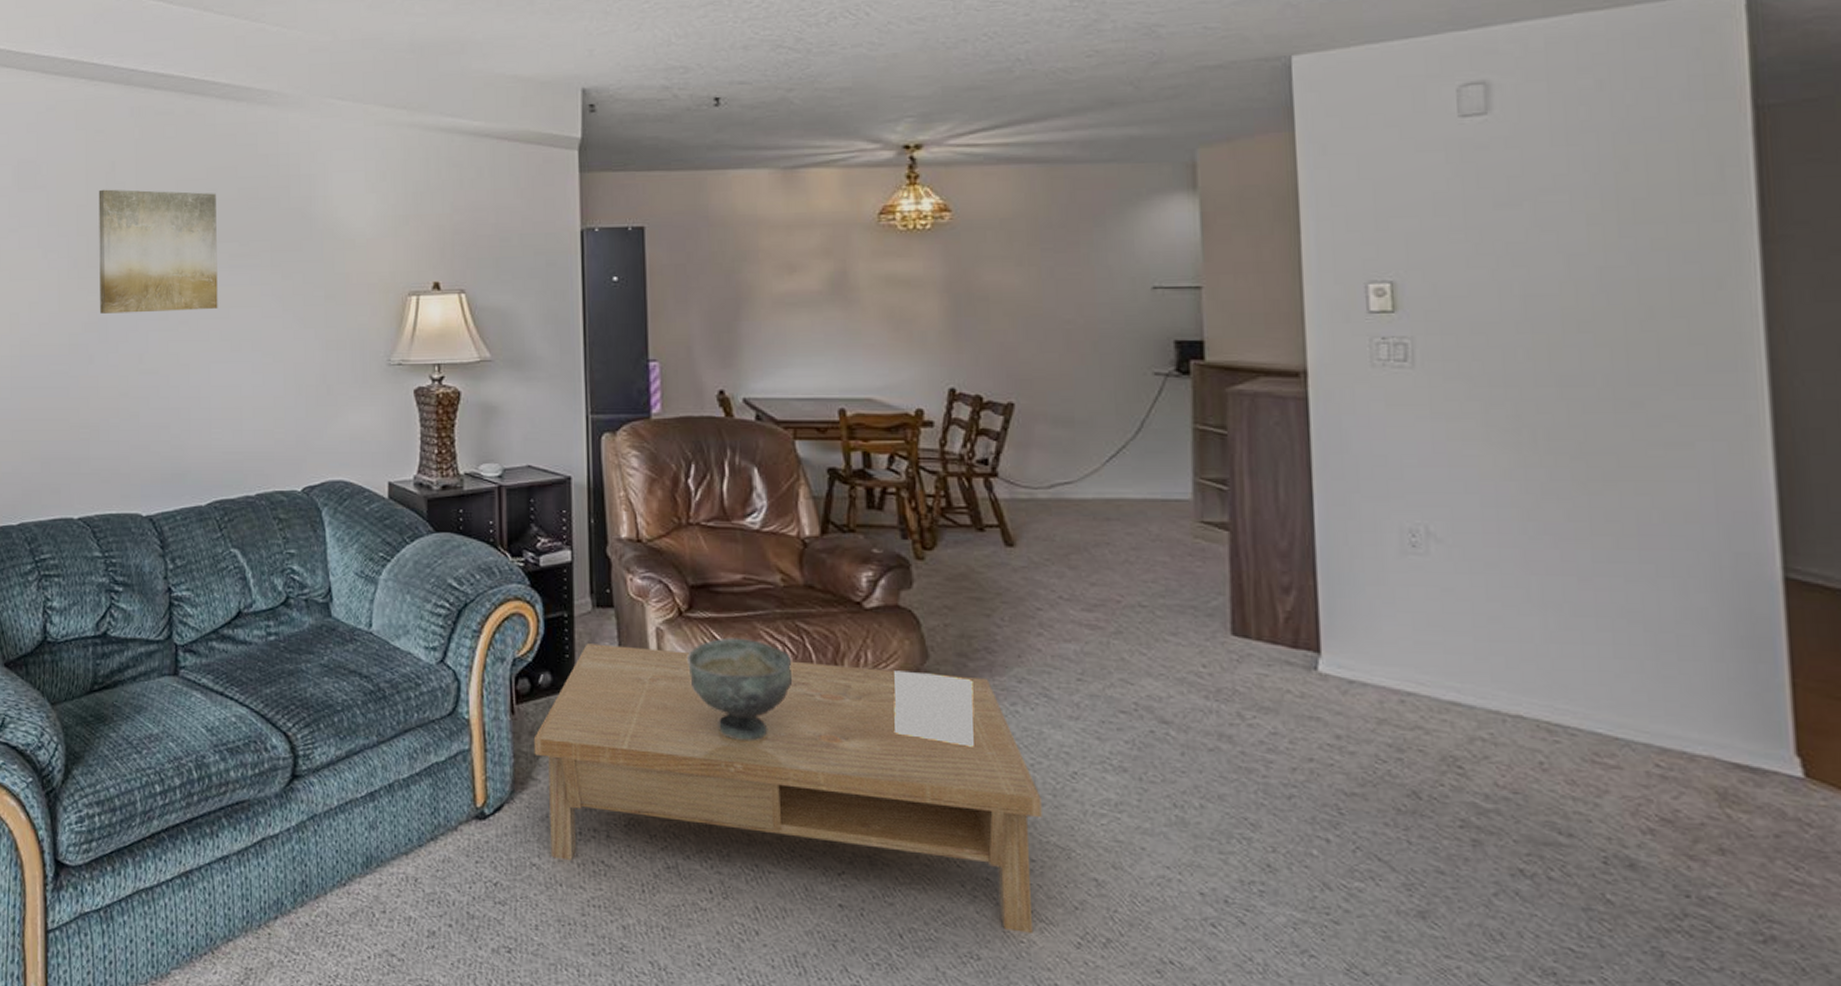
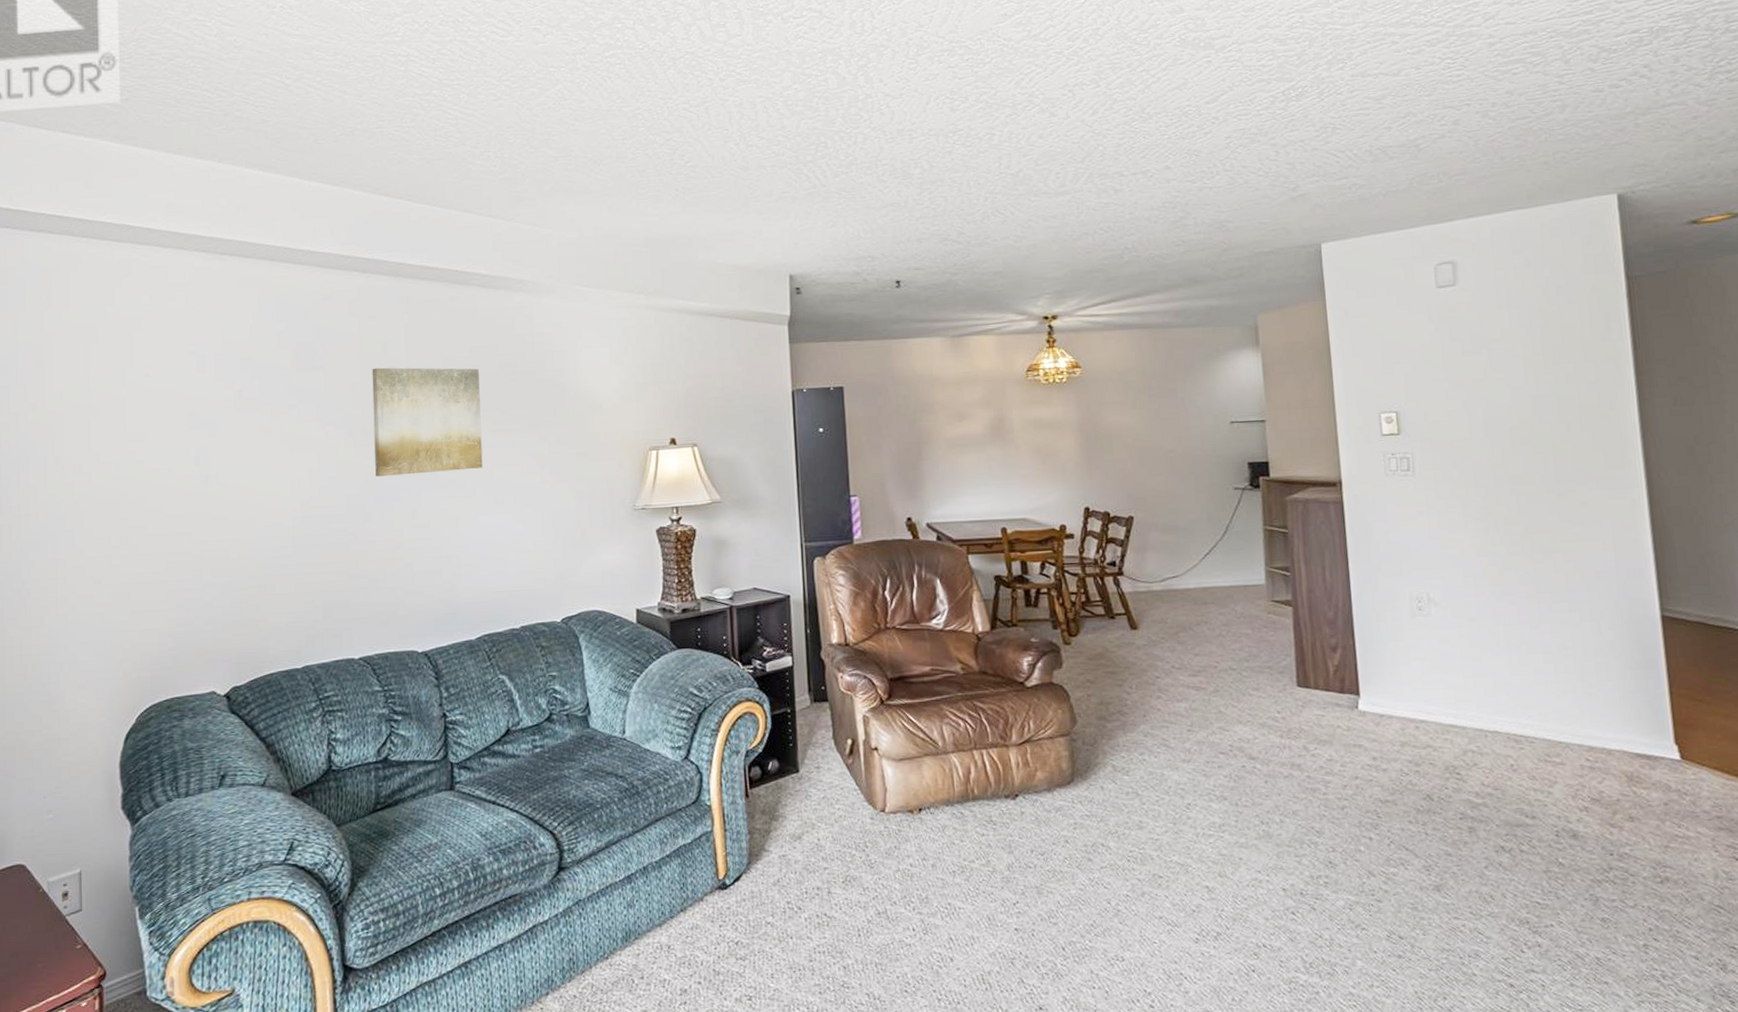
coffee table: present [533,643,1042,933] -> none [765,732,1166,935]
decorative bowl: present [687,637,793,741] -> none [889,718,973,803]

